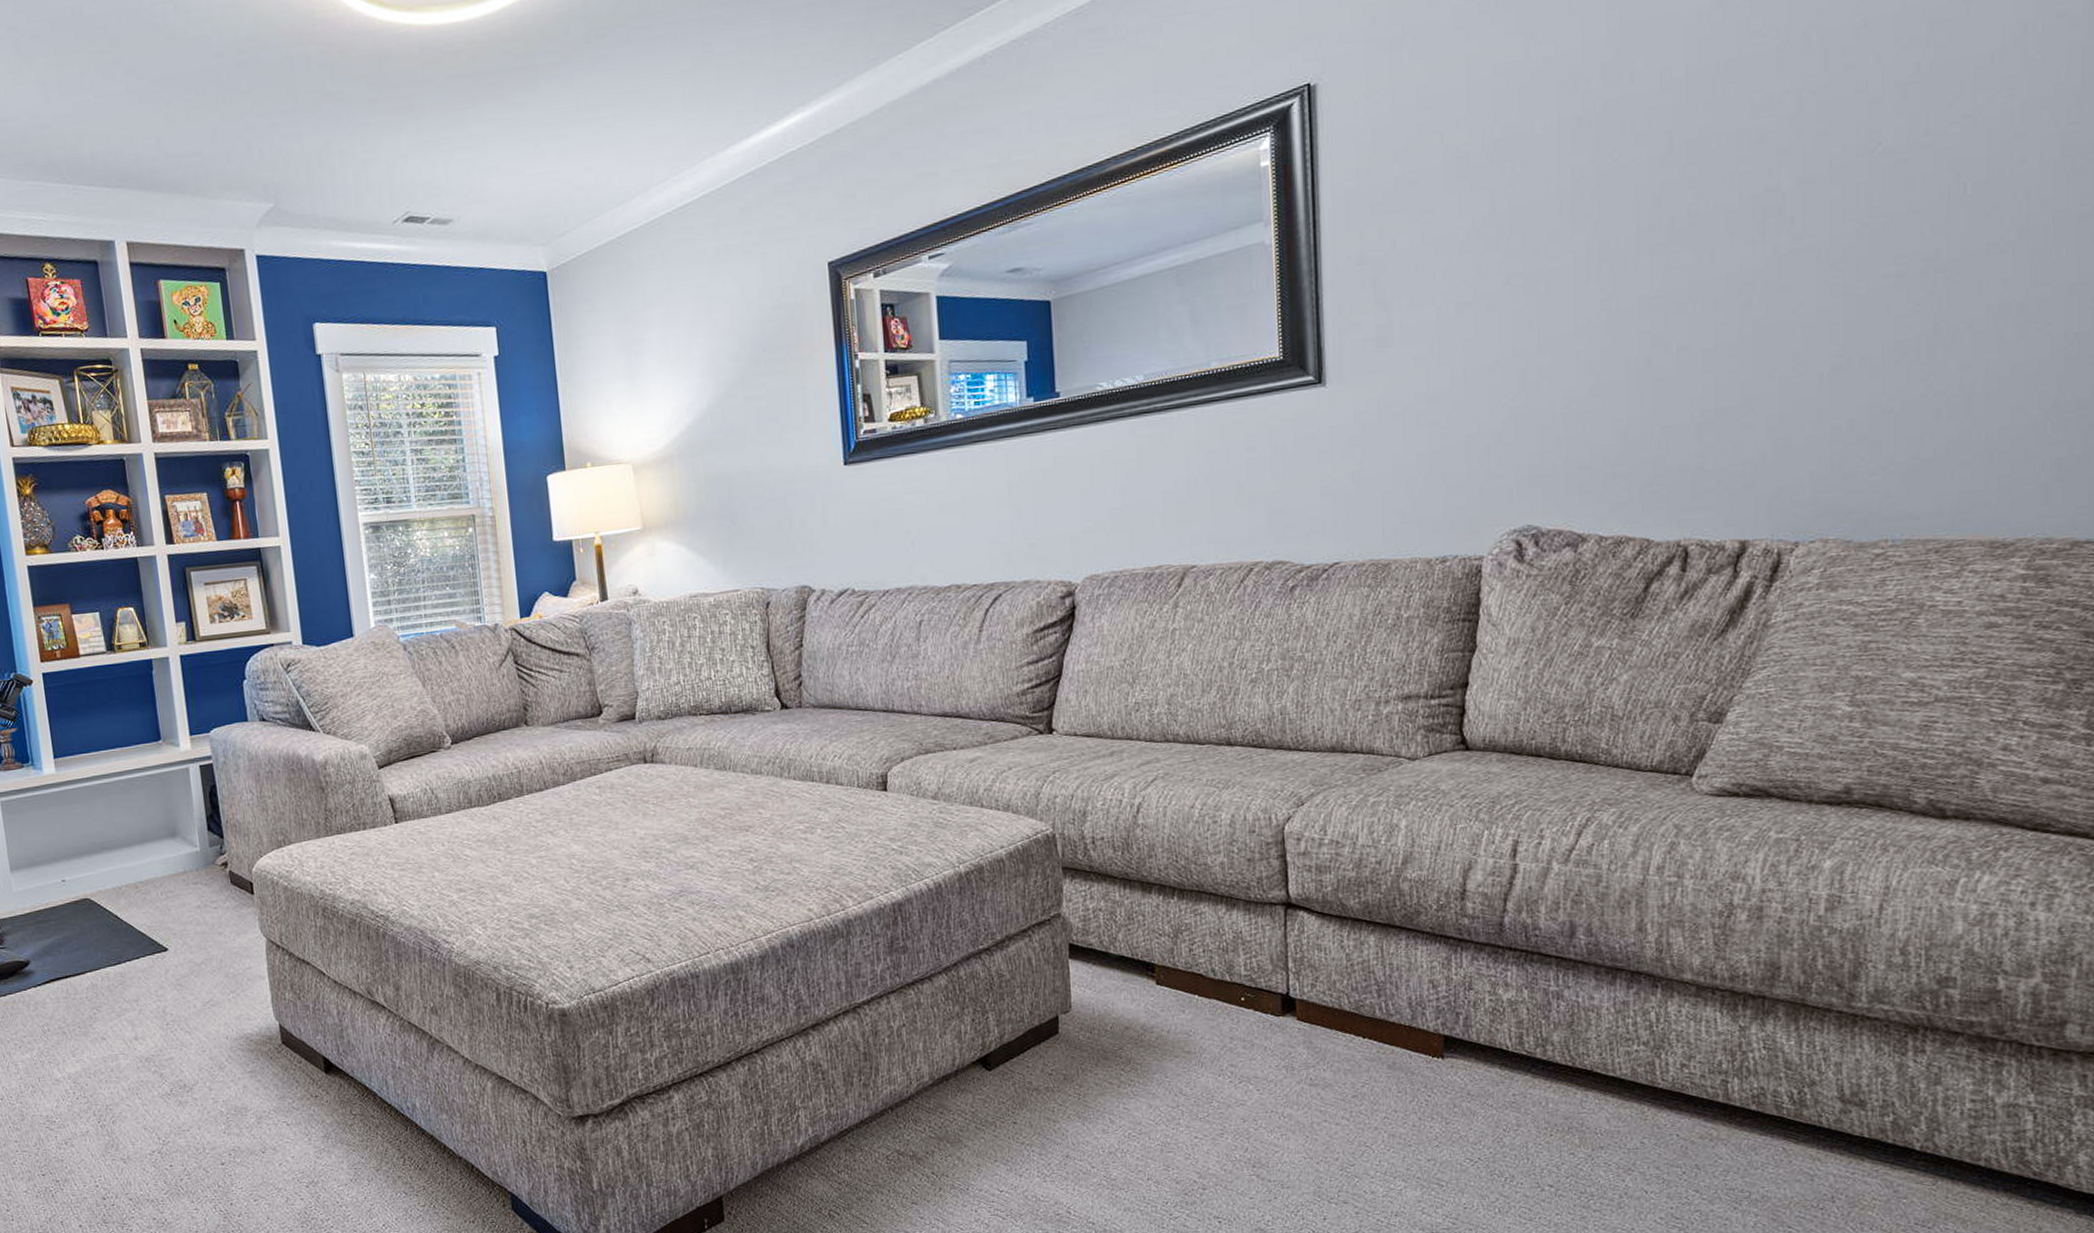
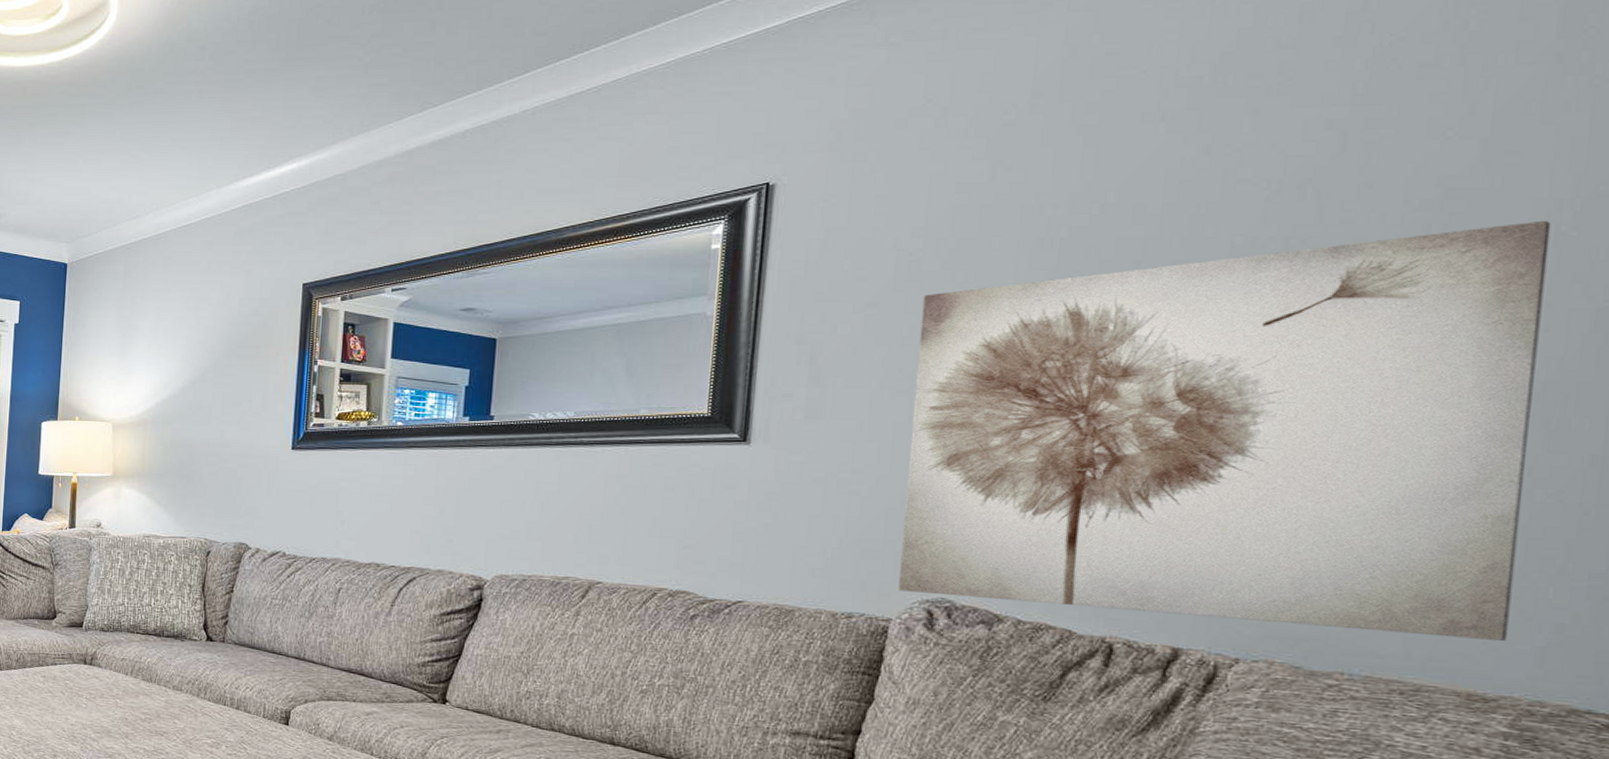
wall art: none [1475,46,2020,525] -> present [898,220,1551,641]

